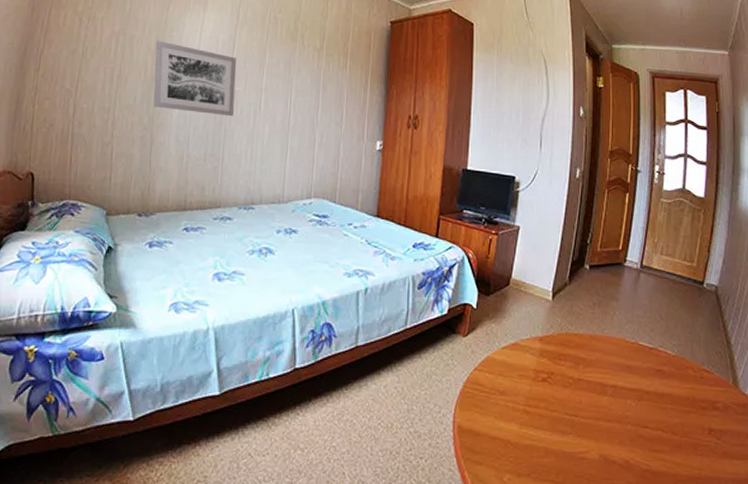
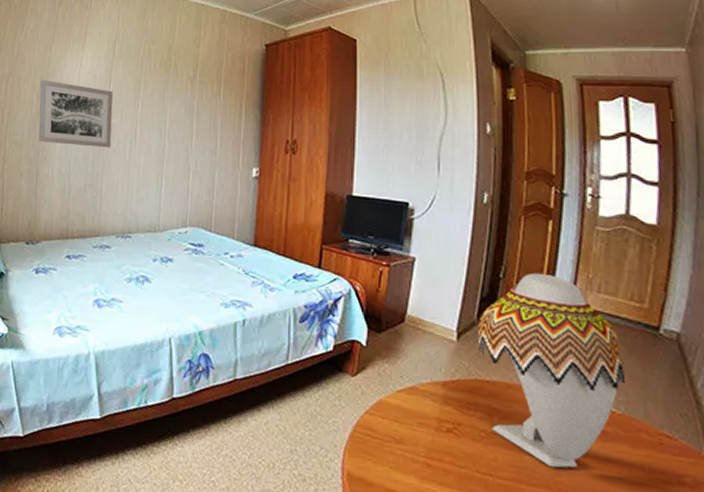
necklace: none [568,238,679,405] -> present [477,272,626,468]

